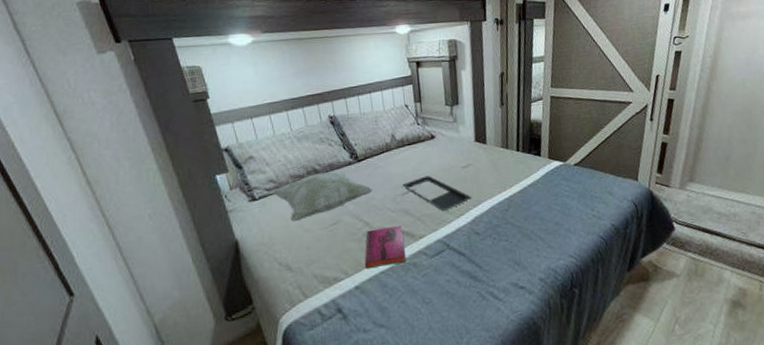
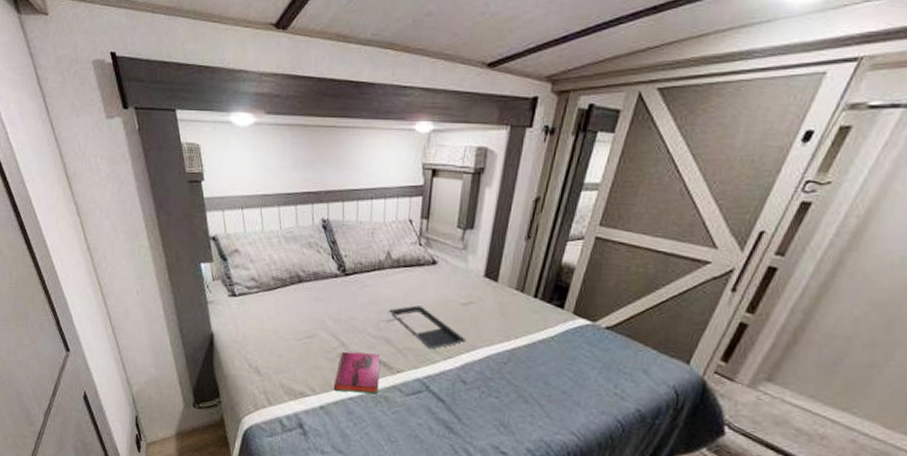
decorative pillow: present [272,169,374,221] -> none [252,280,357,326]

